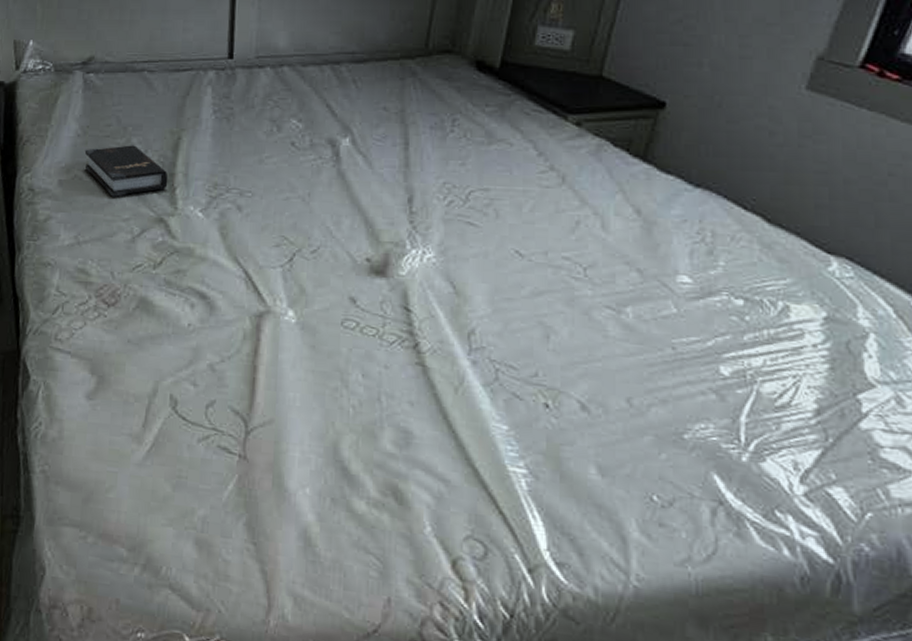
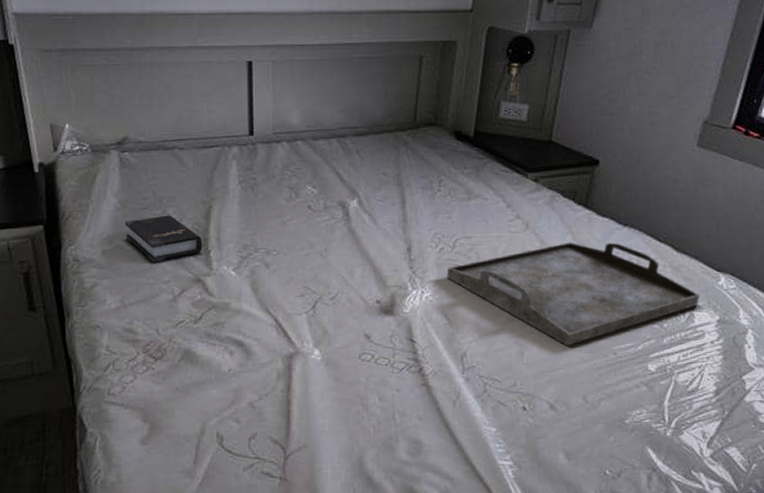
serving tray: none [455,202,800,333] -> present [446,241,700,346]

